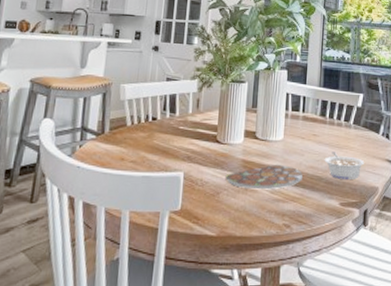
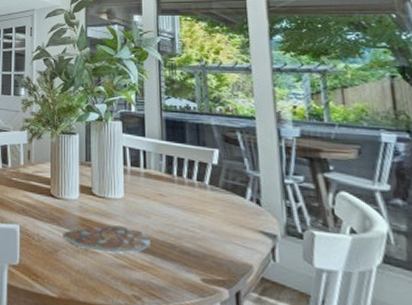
legume: present [324,152,365,179] -> none [176,216,230,252]

